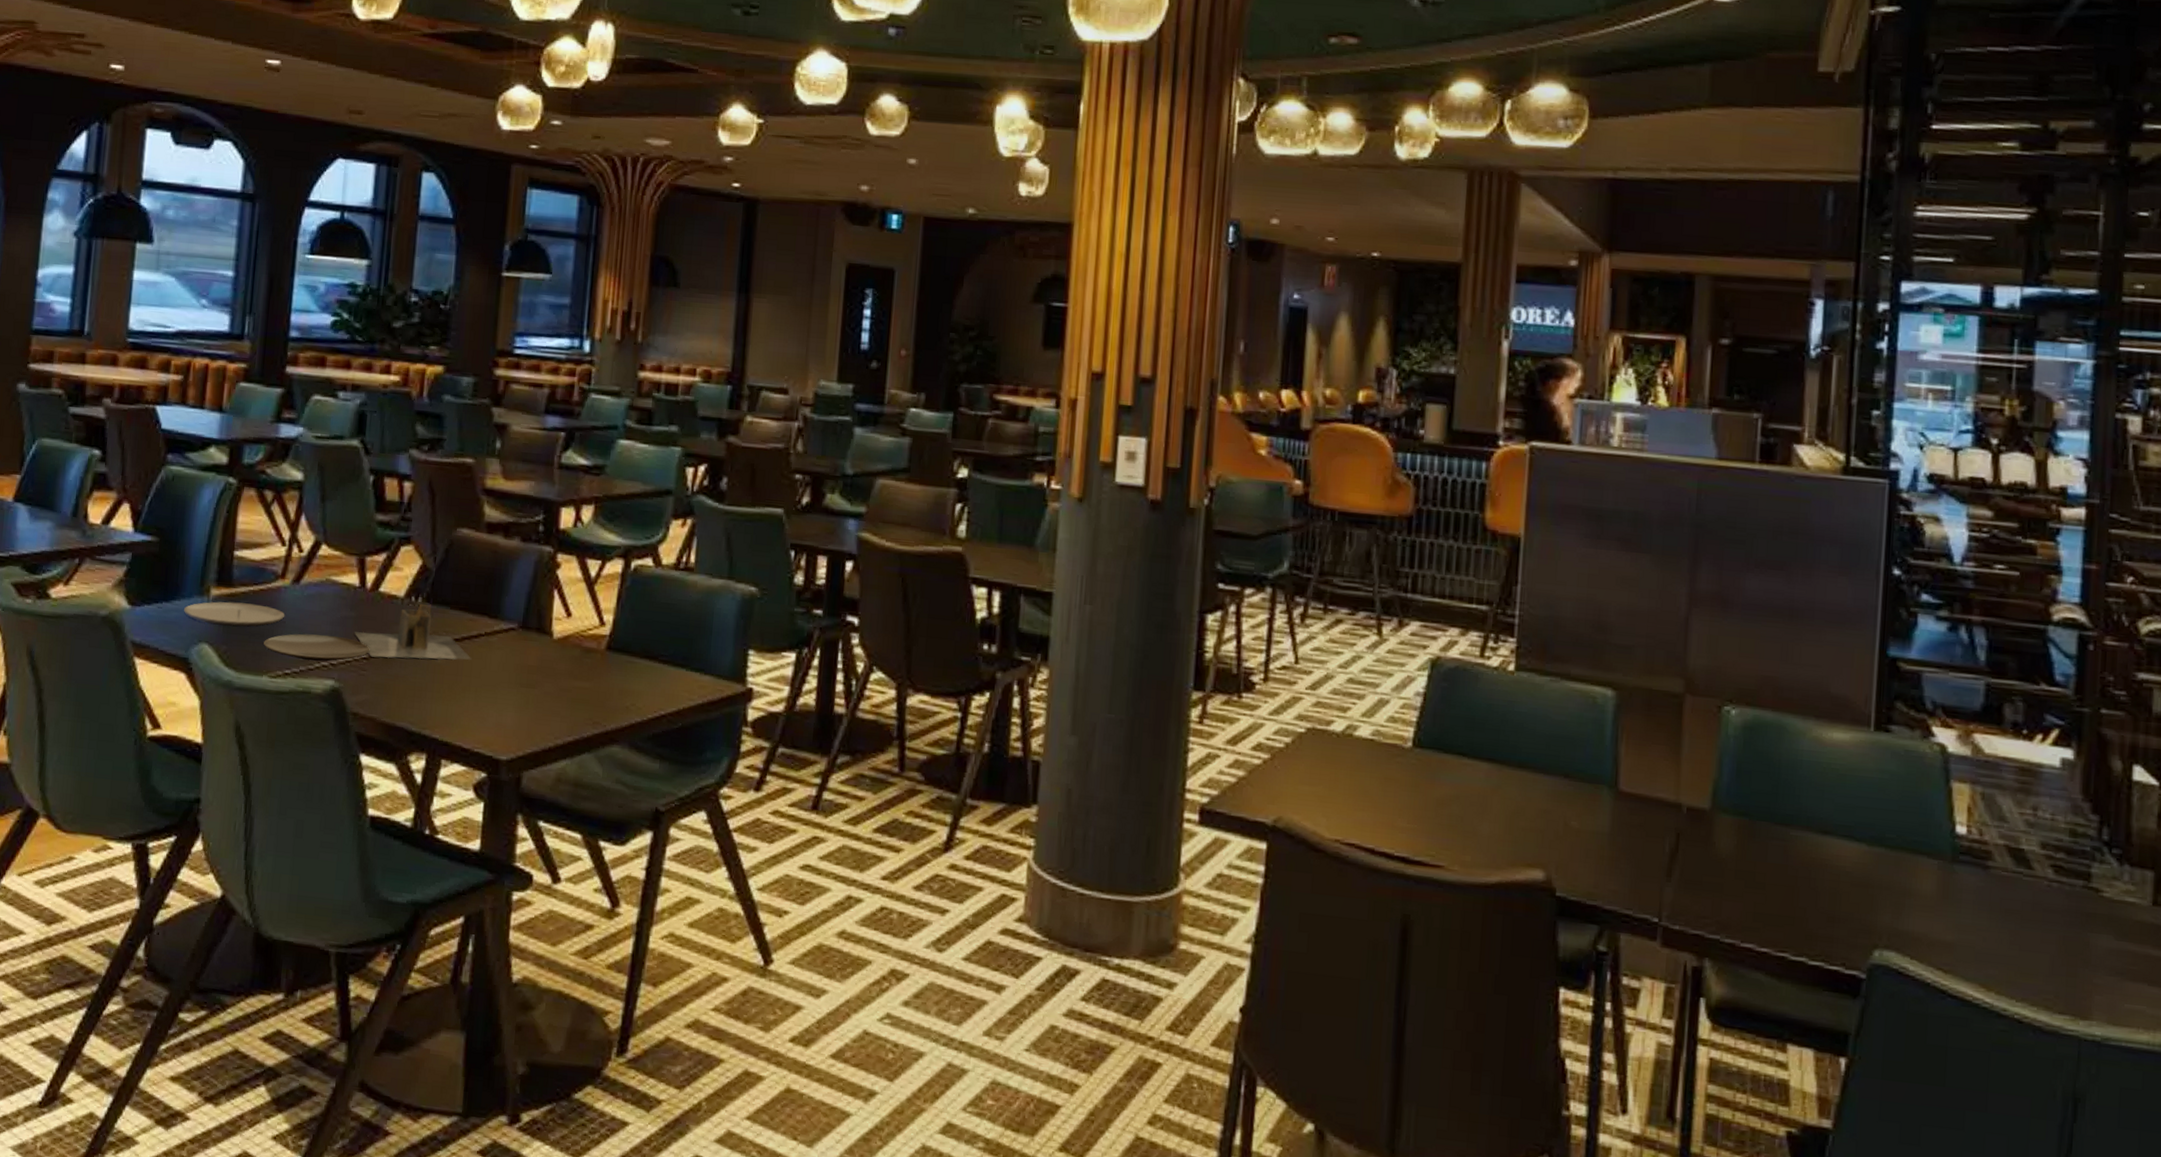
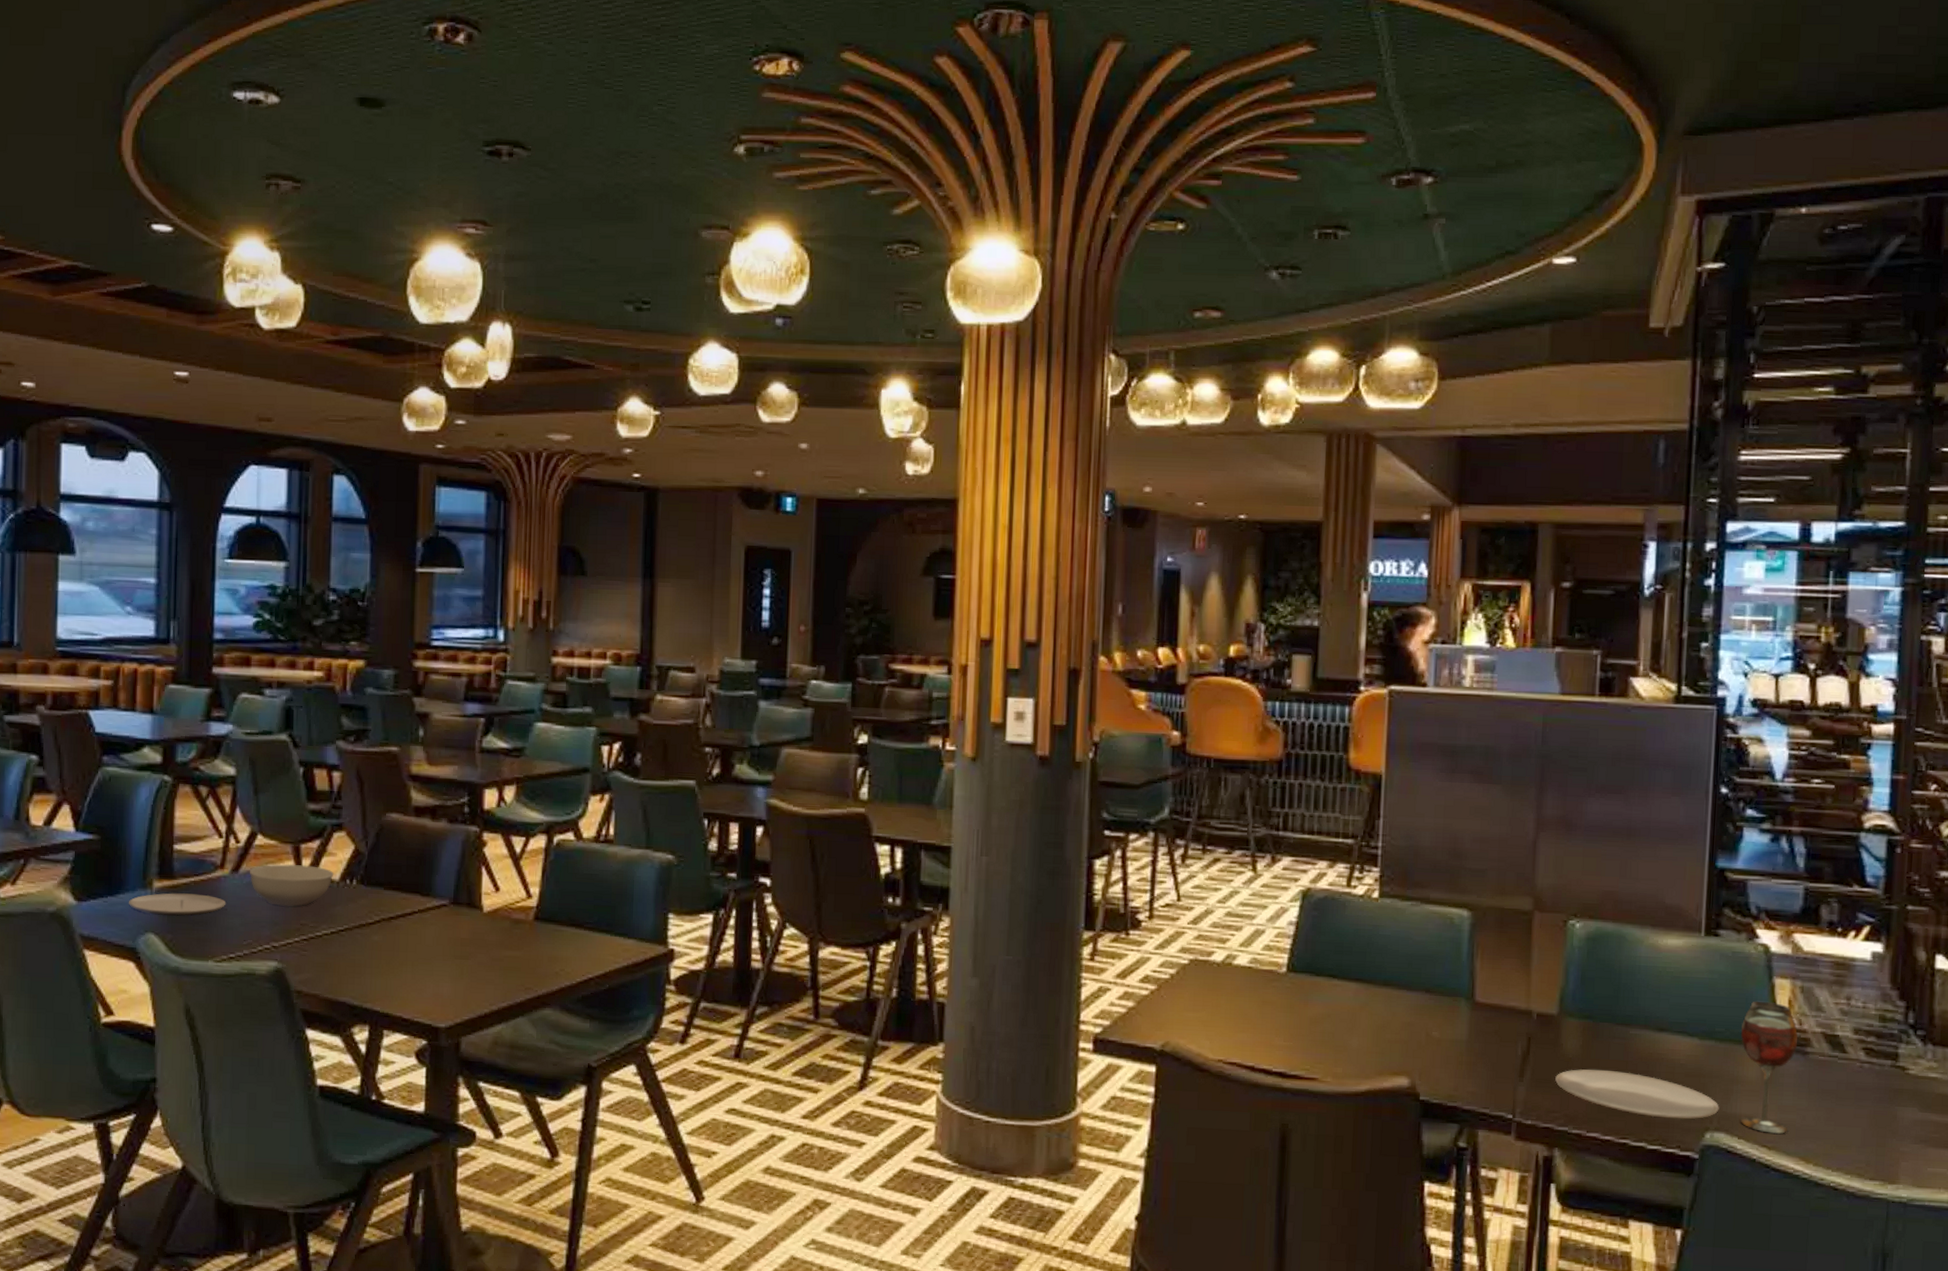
plate: present [263,633,370,662] -> none [207,919,310,945]
bowl: none [311,577,399,623] -> present [249,864,334,907]
napkin holder: present [354,603,472,660] -> none [294,885,407,938]
plate: none [1706,871,1890,934] -> present [1555,1069,1719,1120]
wineglass: none [1913,805,1978,956] -> present [1740,1001,1798,1134]

